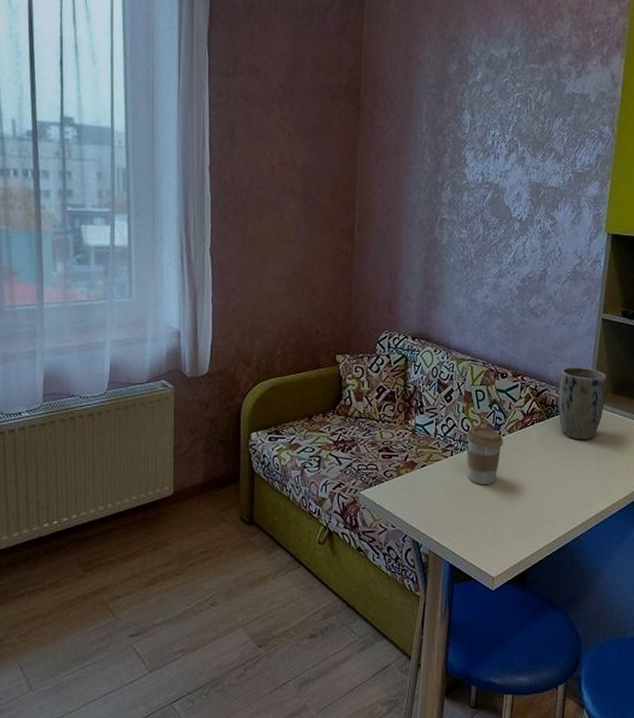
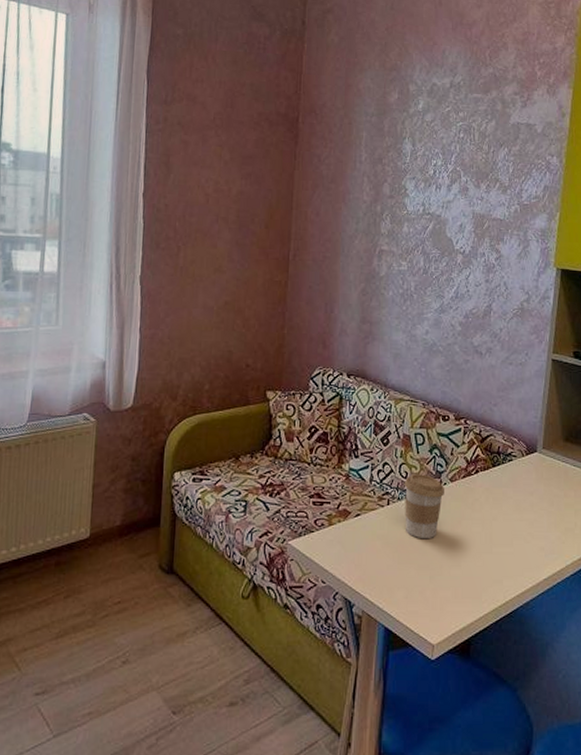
plant pot: present [558,367,606,440] -> none [505,411,558,493]

